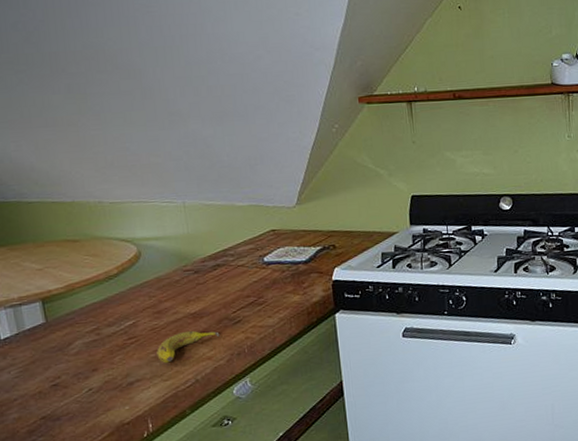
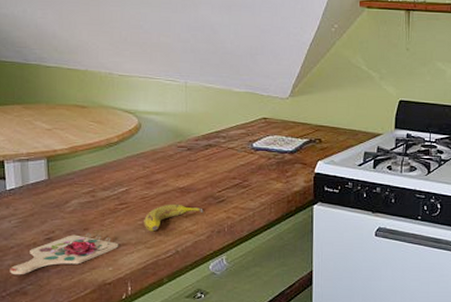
cutting board: none [16,372,133,429] -> present [10,232,119,275]

